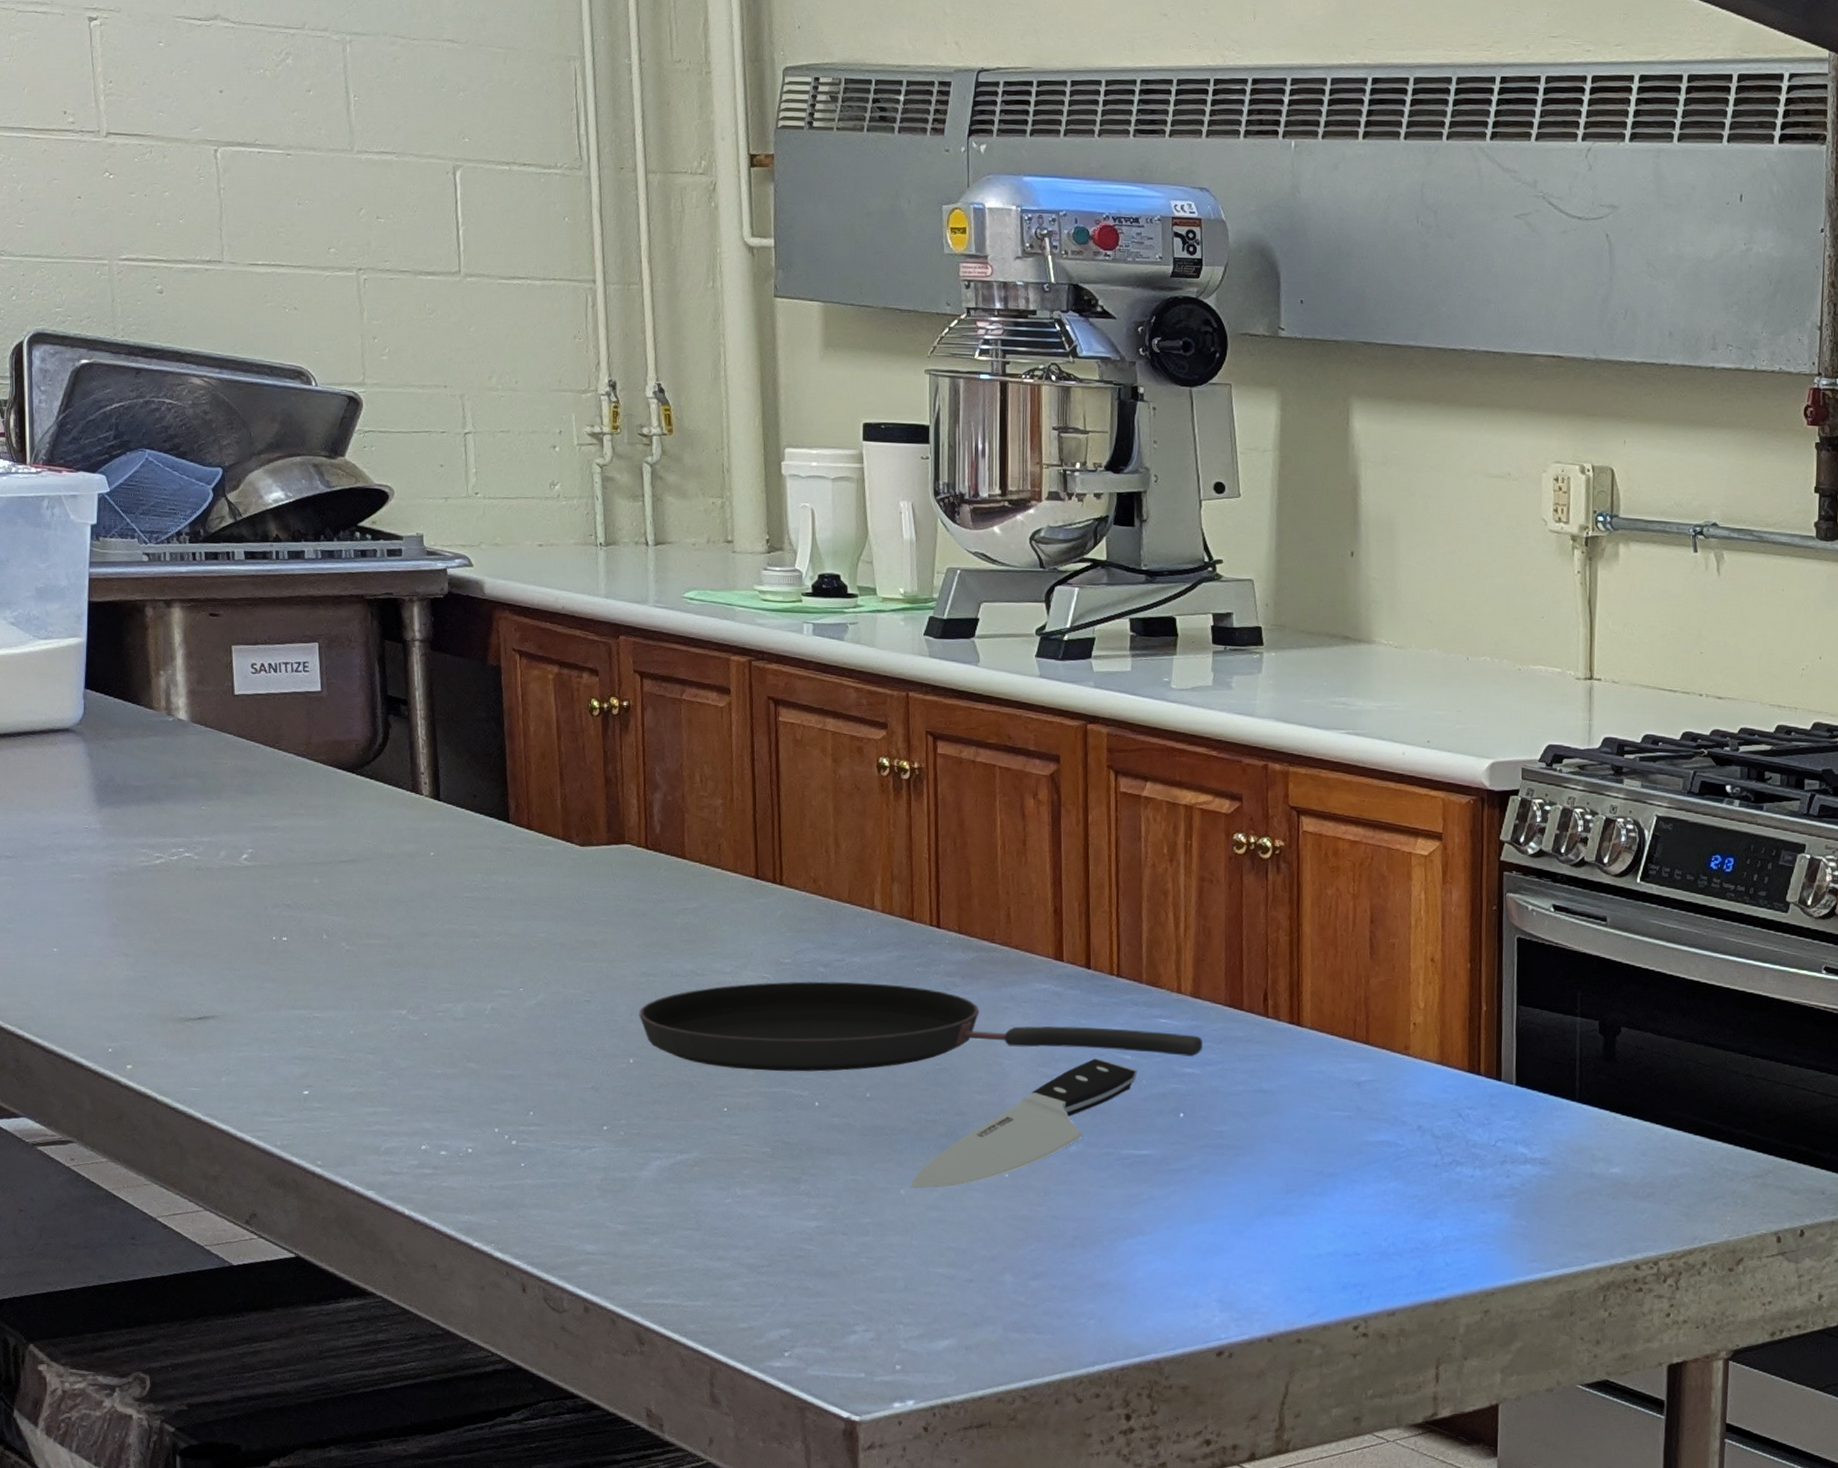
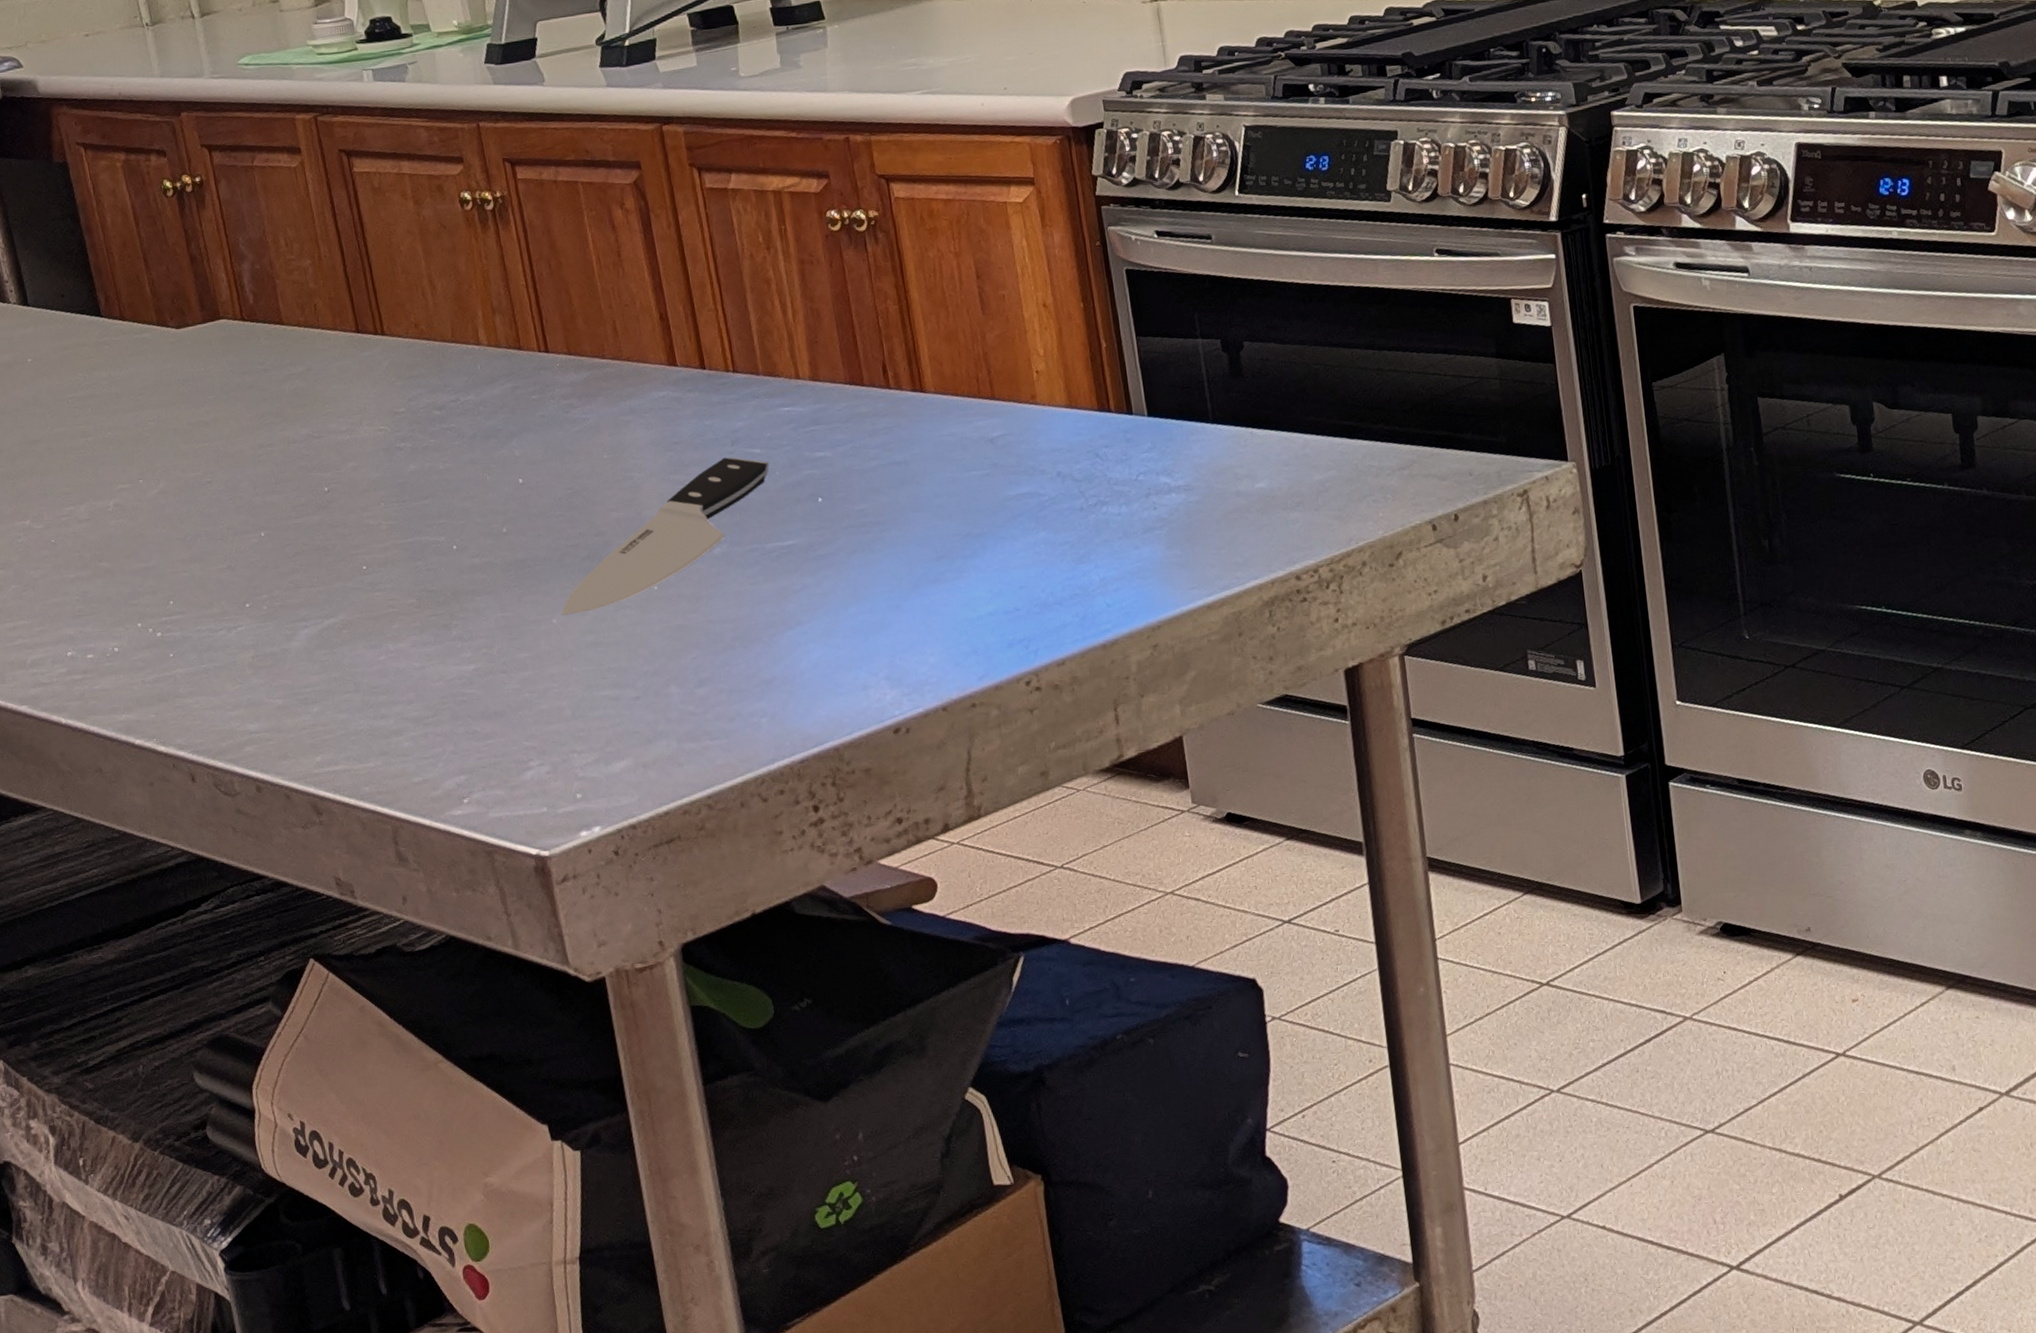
frying pan: present [639,981,1203,1072] -> none [262,415,830,527]

